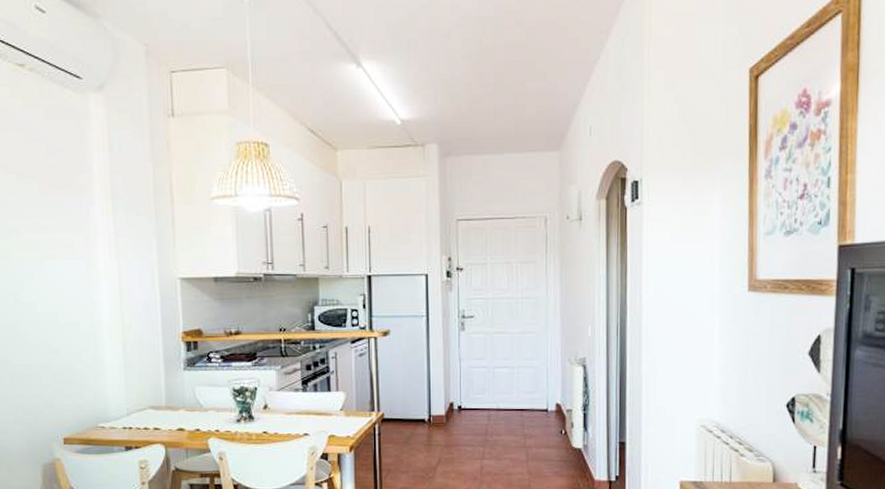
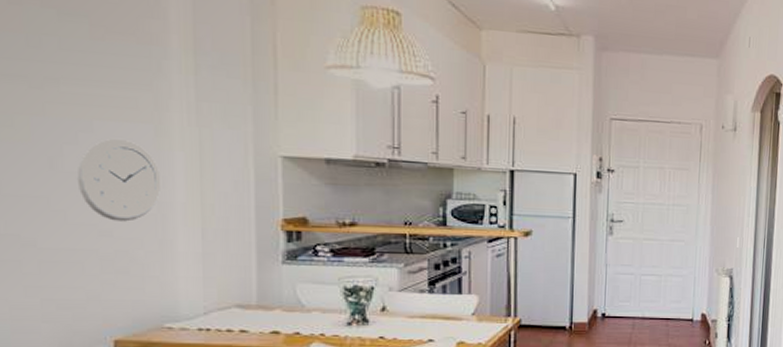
wall clock: none [34,273,93,341] -> present [76,138,162,222]

